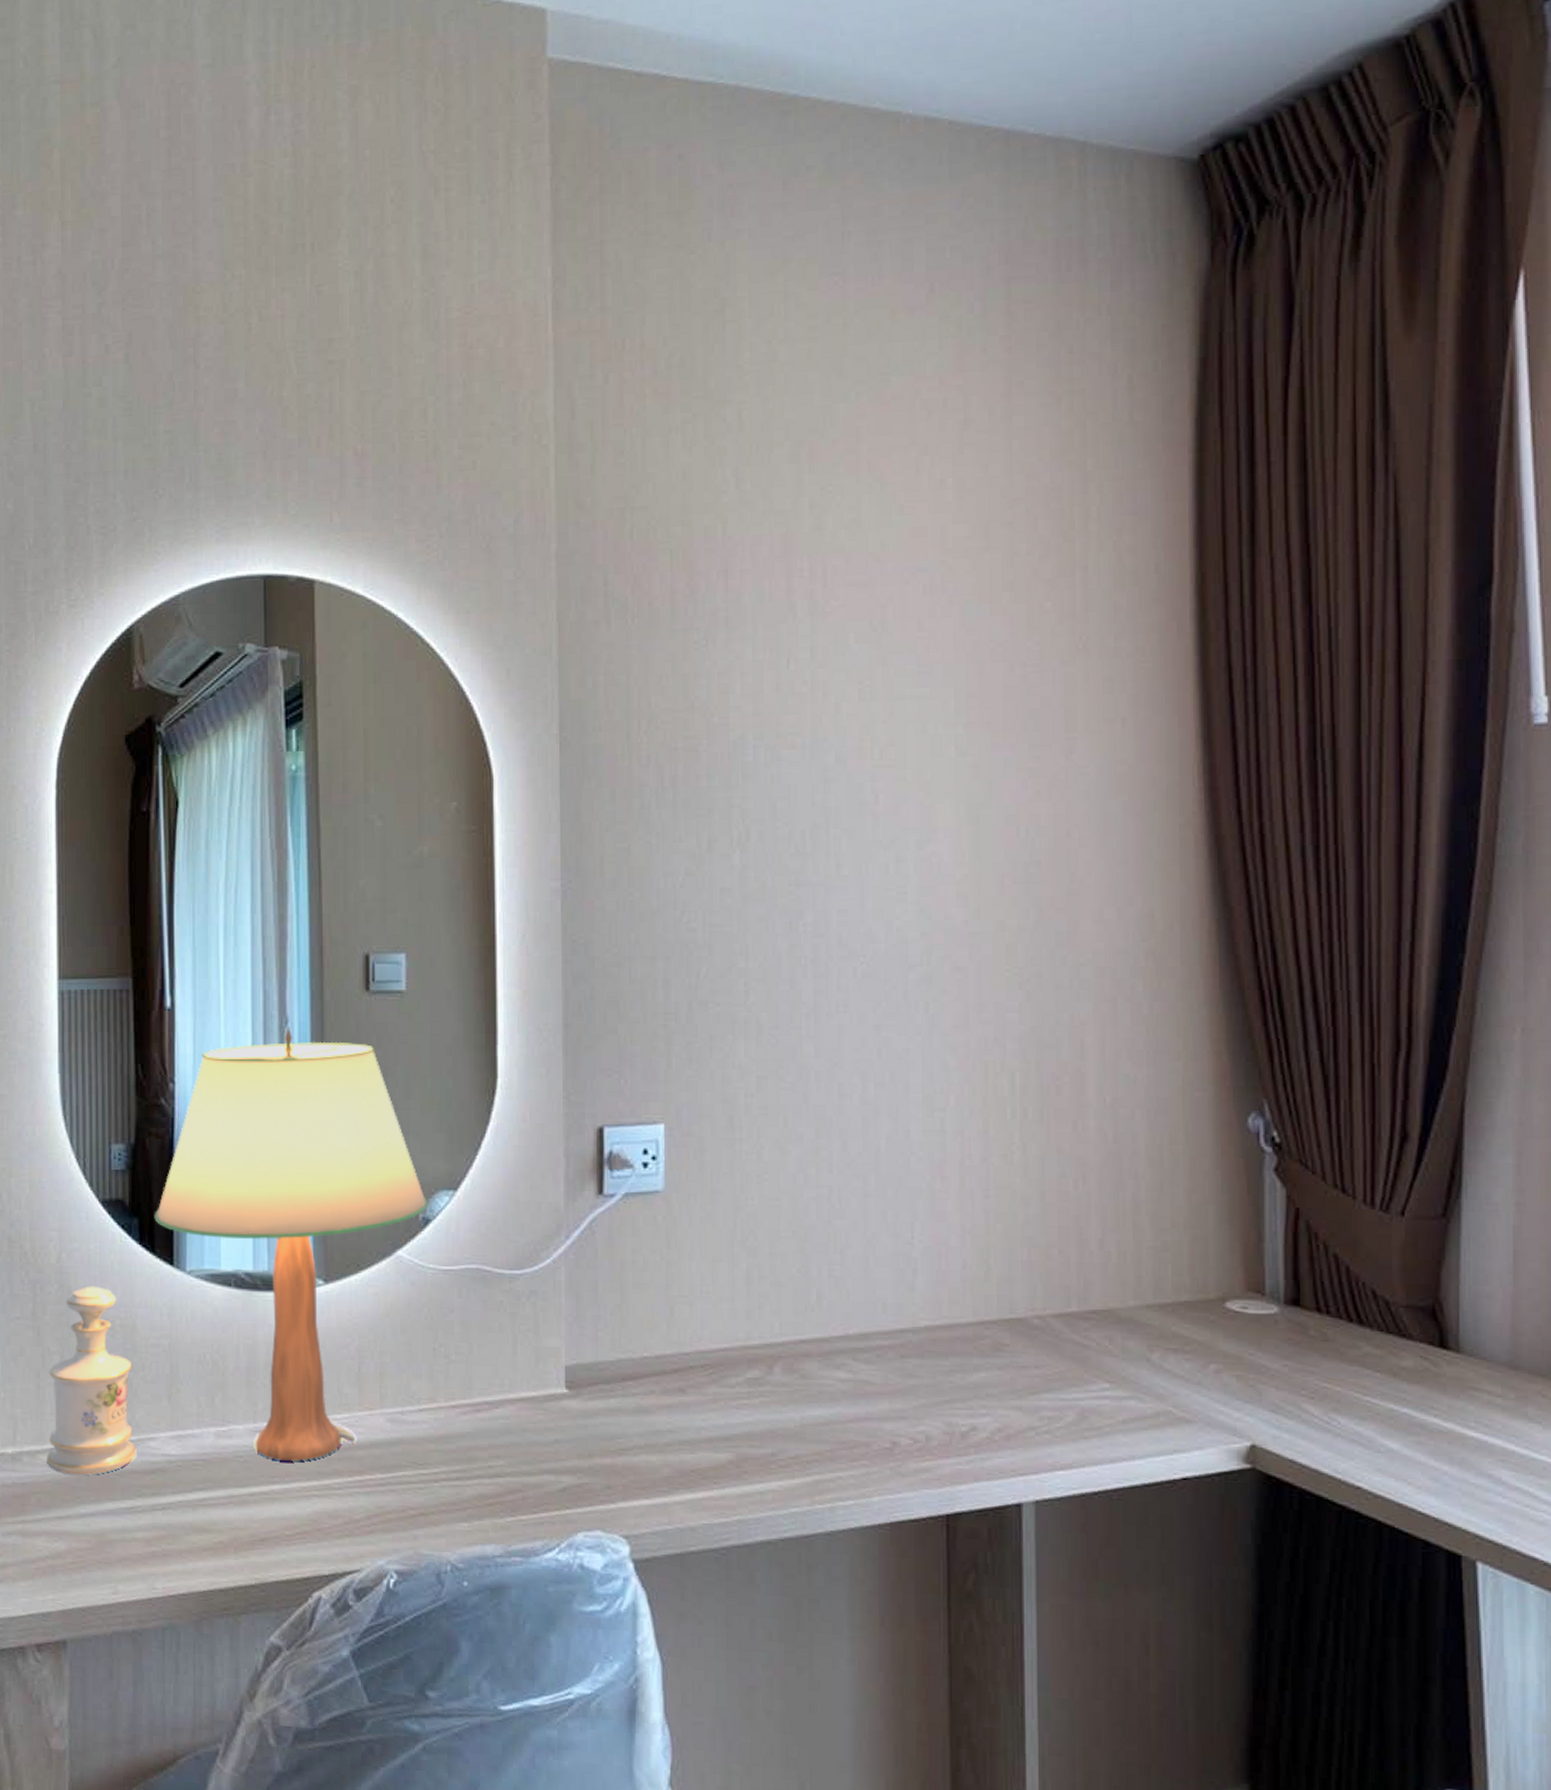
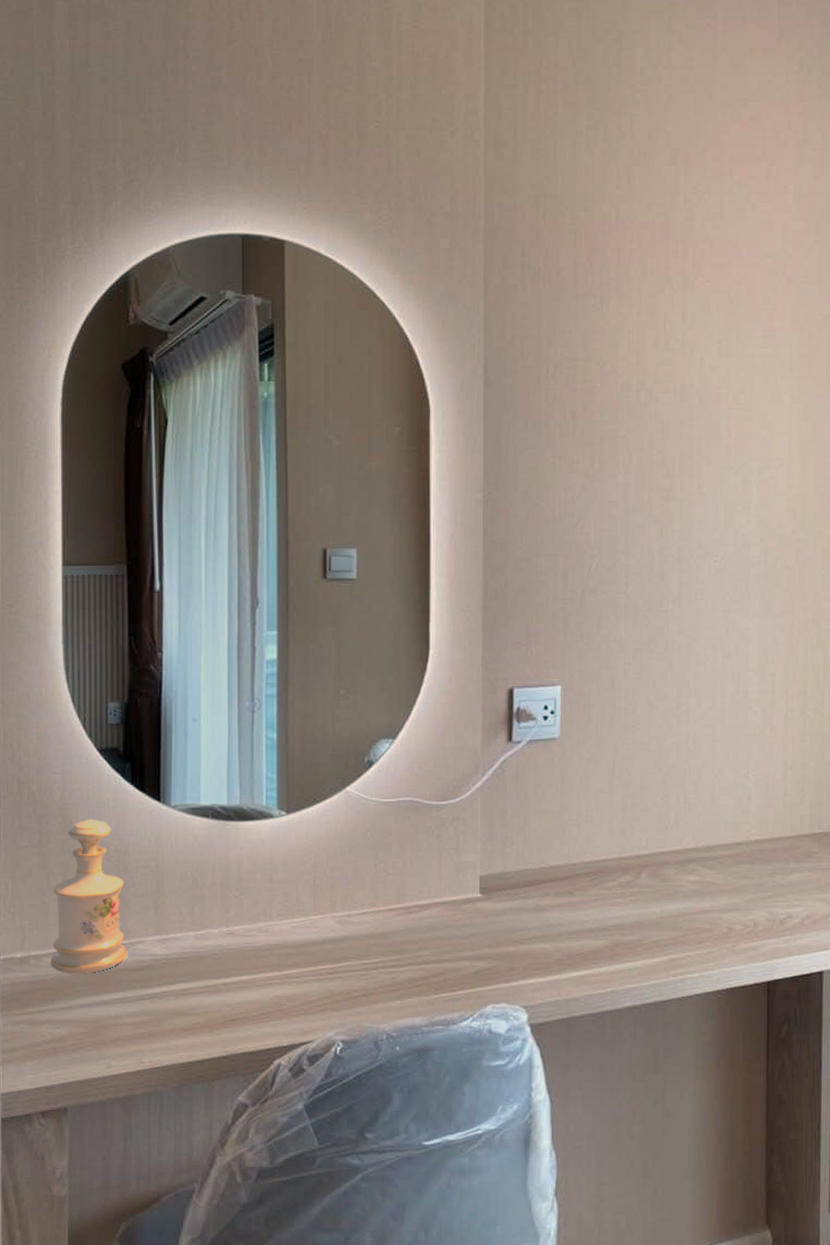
table lamp: present [154,1027,429,1462] -> none [144,607,373,957]

